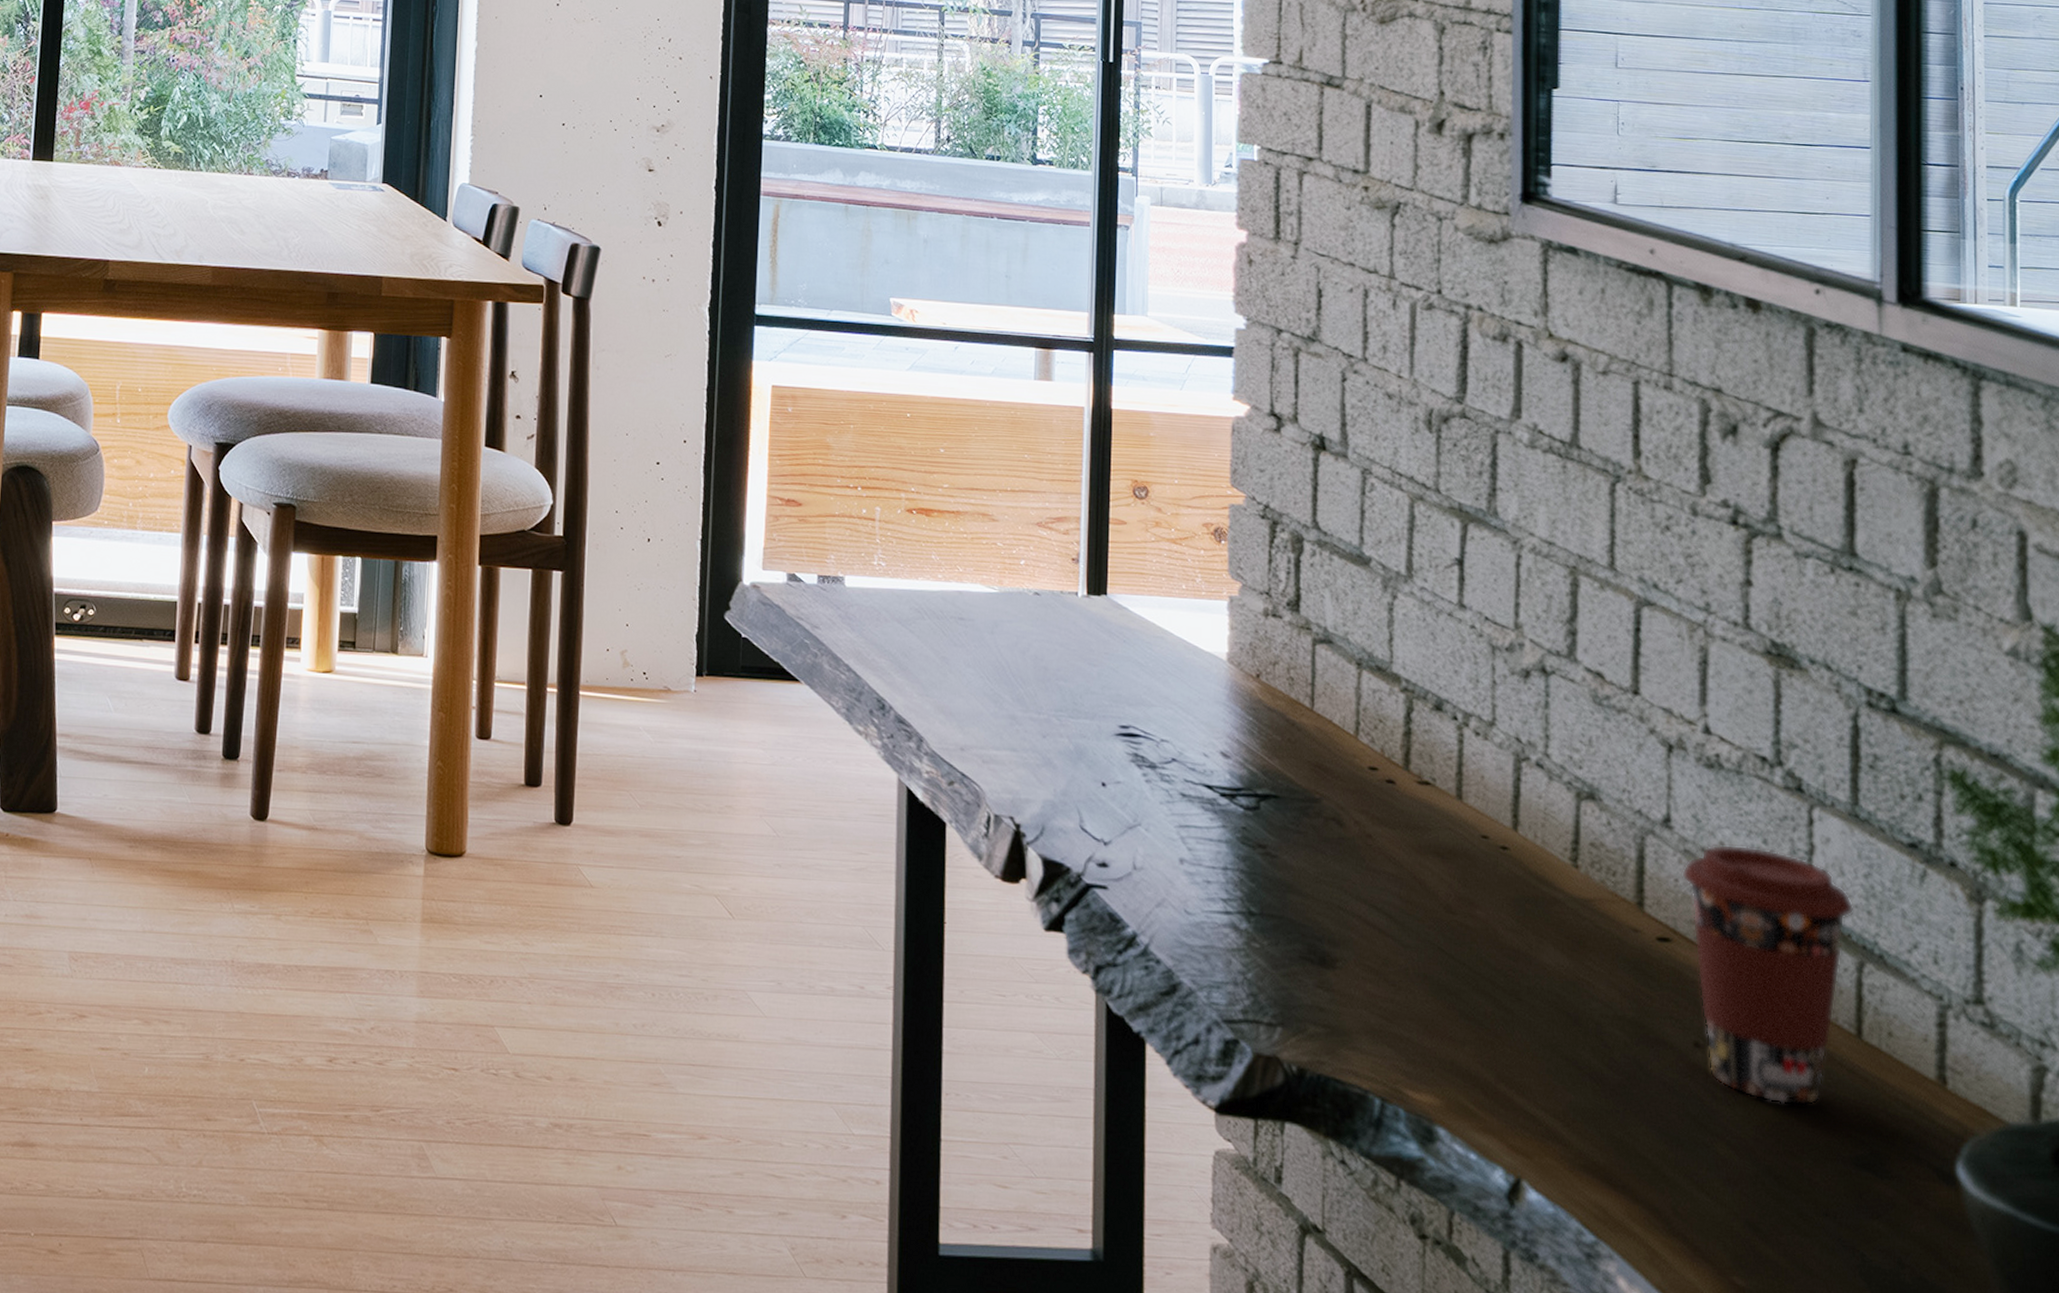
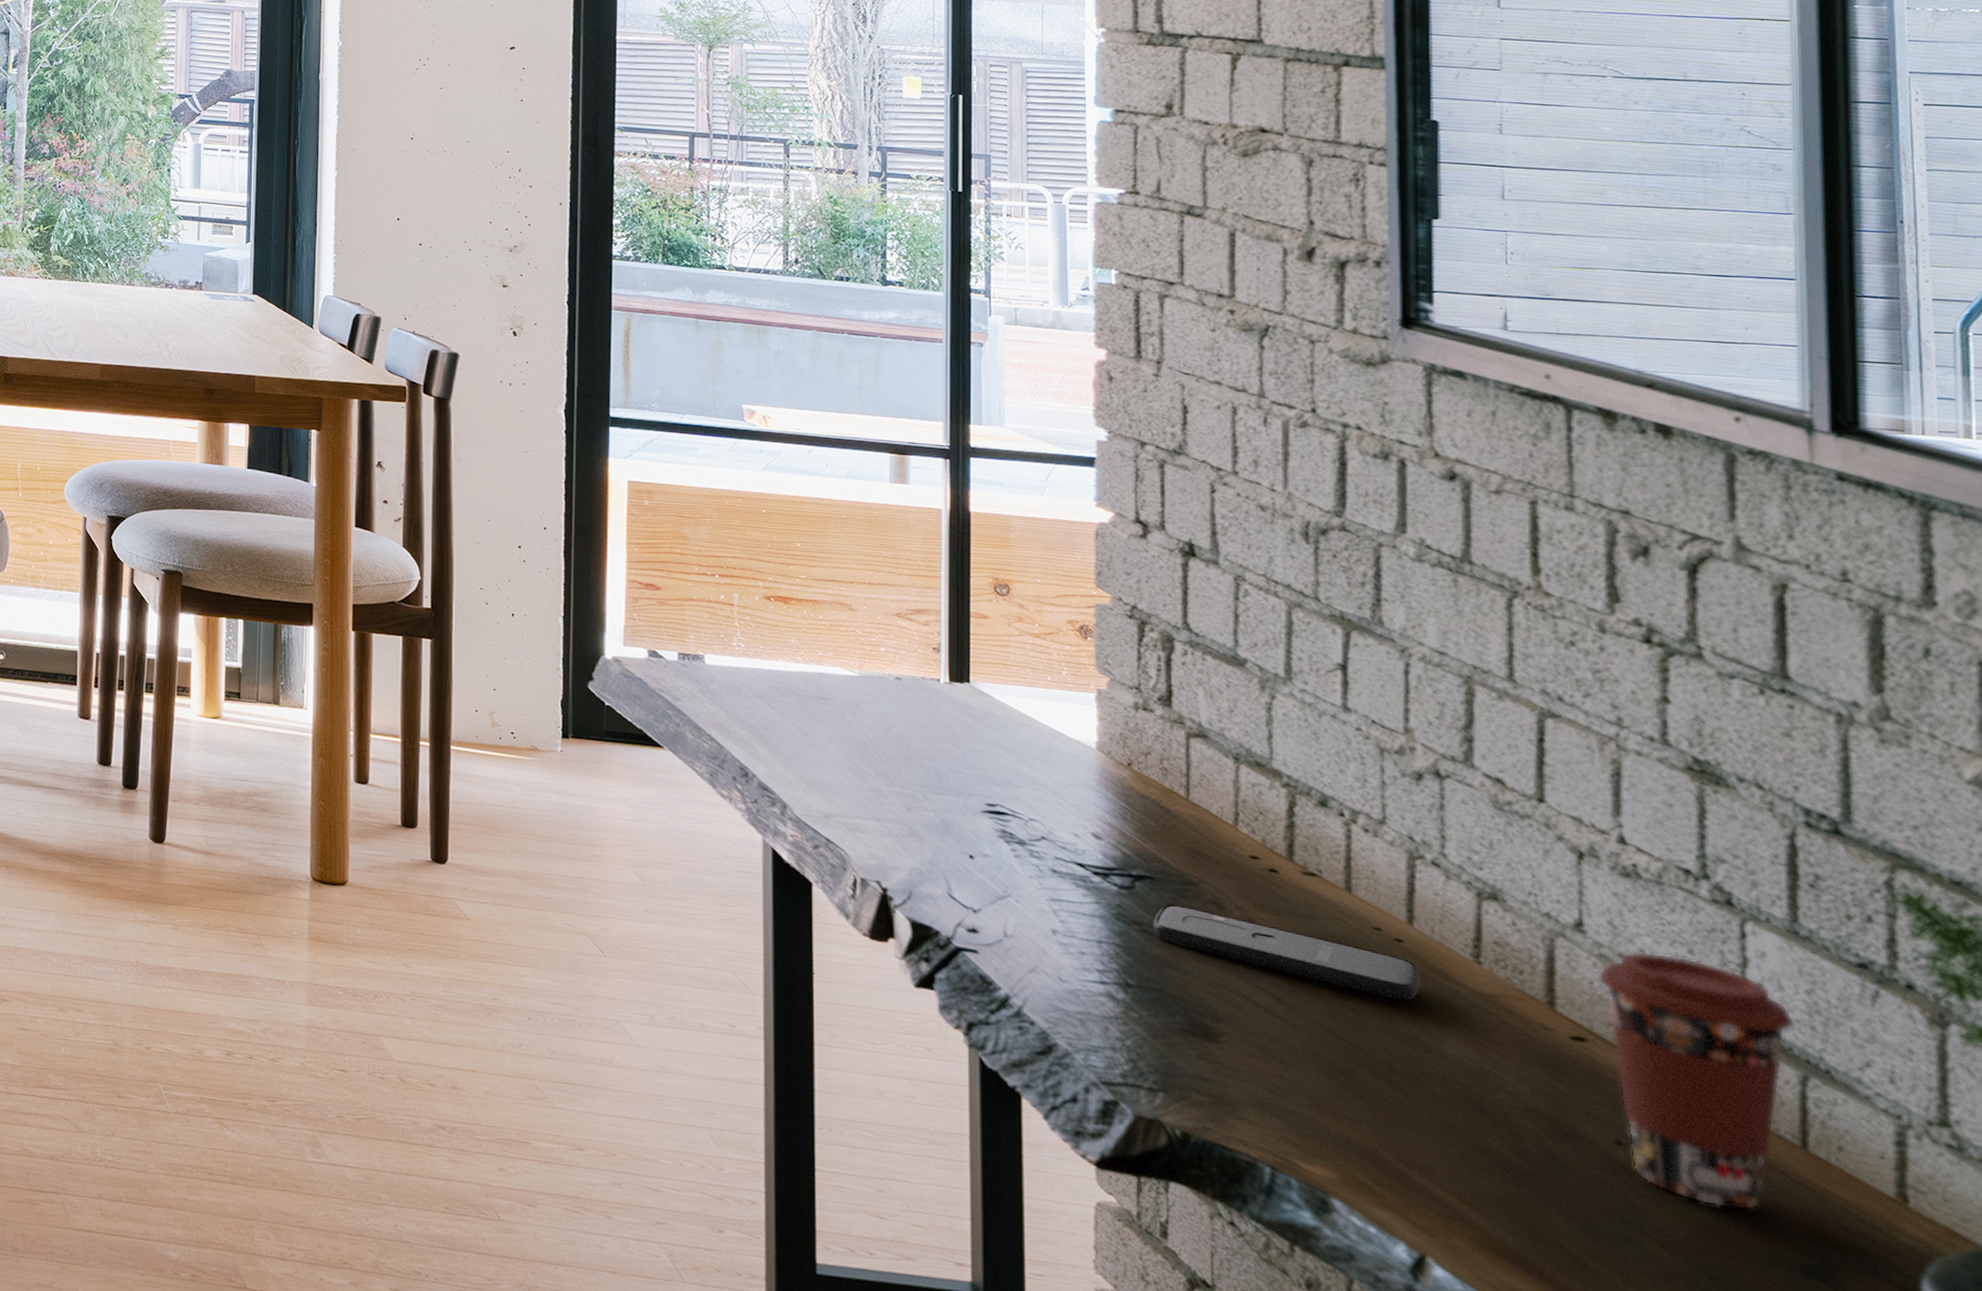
smartphone: none [1275,824,1524,910] -> present [1152,904,1422,1000]

